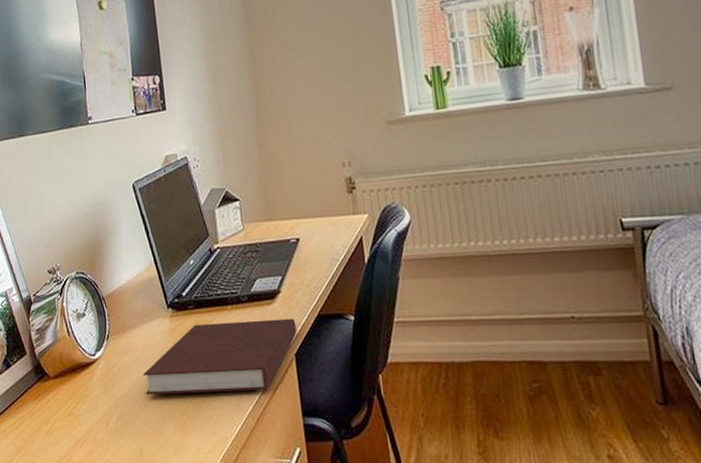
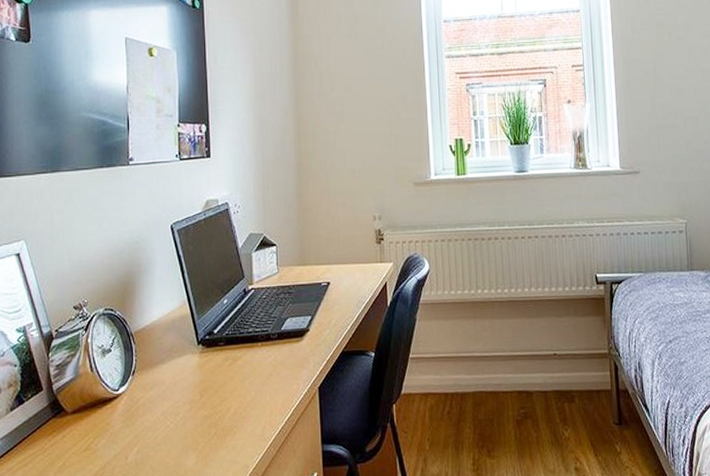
notebook: present [143,318,297,395] -> none [168,354,322,428]

